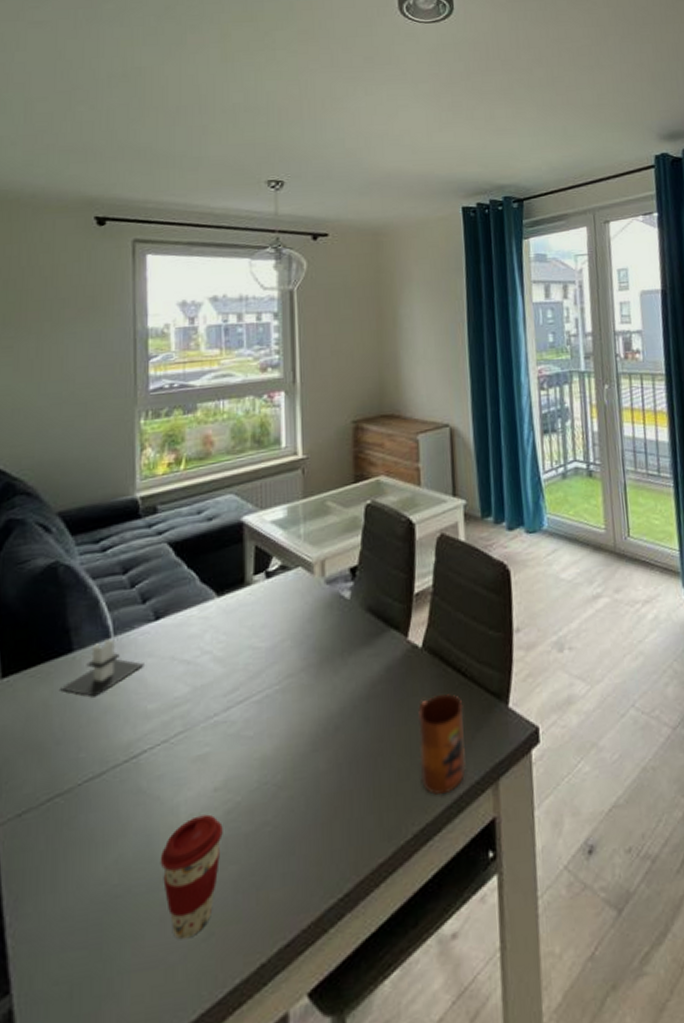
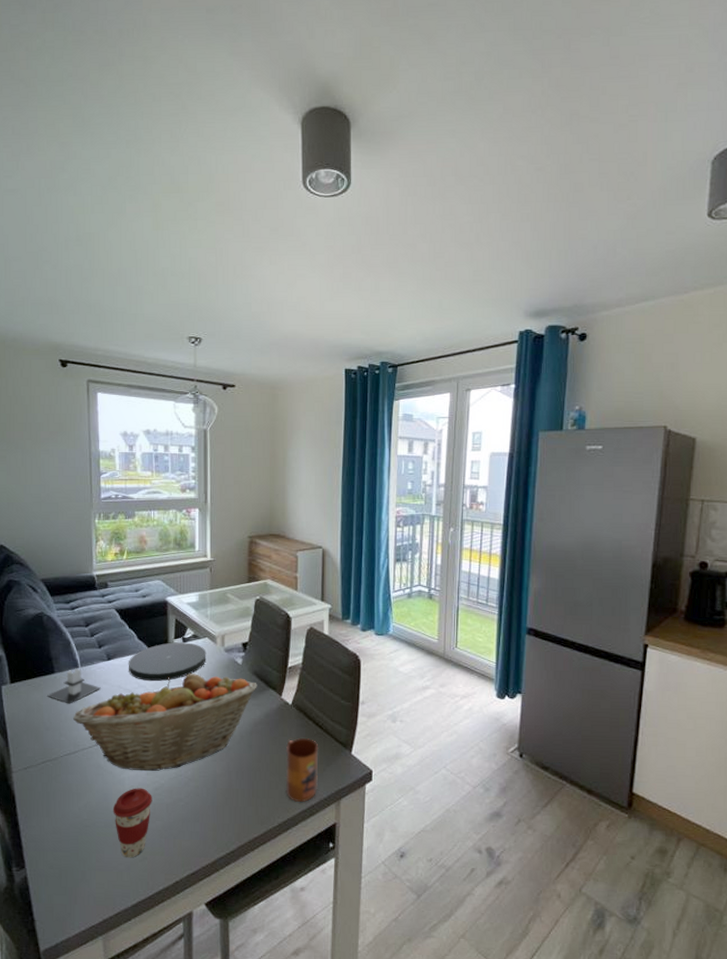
fruit basket: none [100,618,374,789] -> present [73,674,257,772]
plate: none [187,577,300,643] -> present [129,642,206,682]

